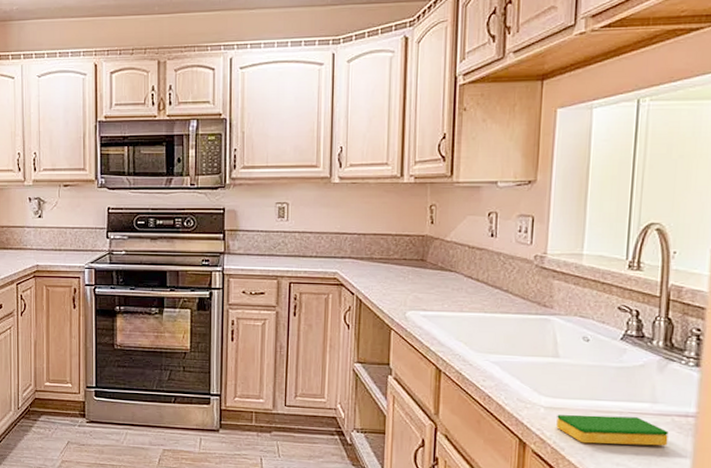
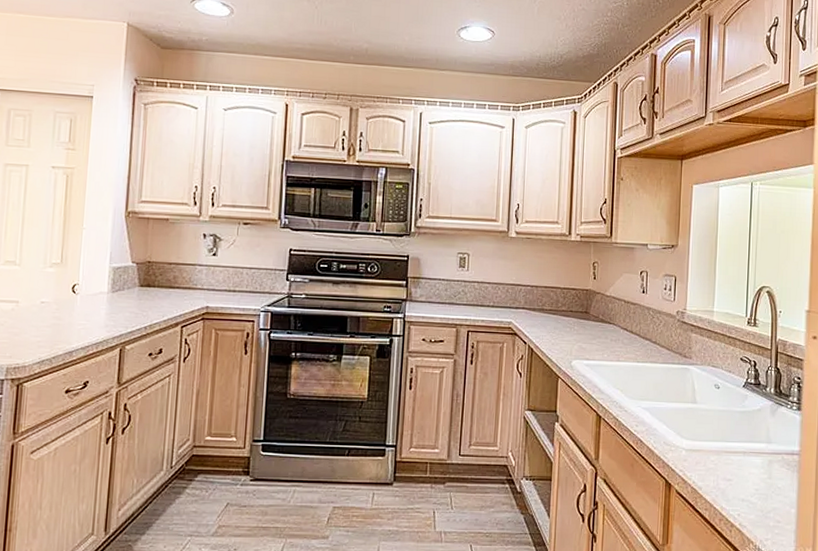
dish sponge: present [556,414,669,446] -> none [695,455,780,482]

